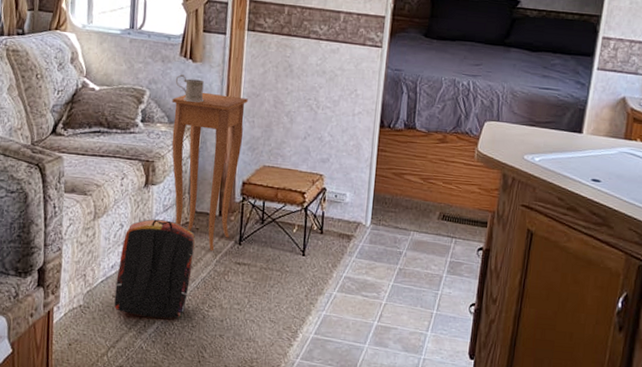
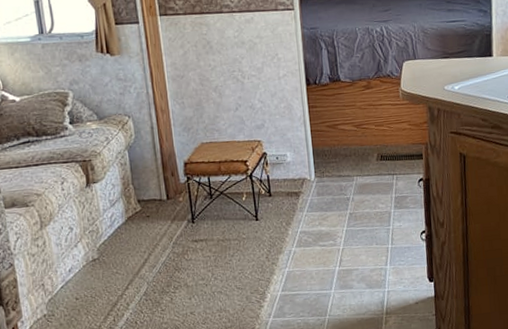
backpack: present [114,219,195,319] -> none [75,214,151,313]
side table: present [172,92,248,251] -> none [97,81,181,235]
mug: present [175,74,205,103] -> none [96,70,130,96]

